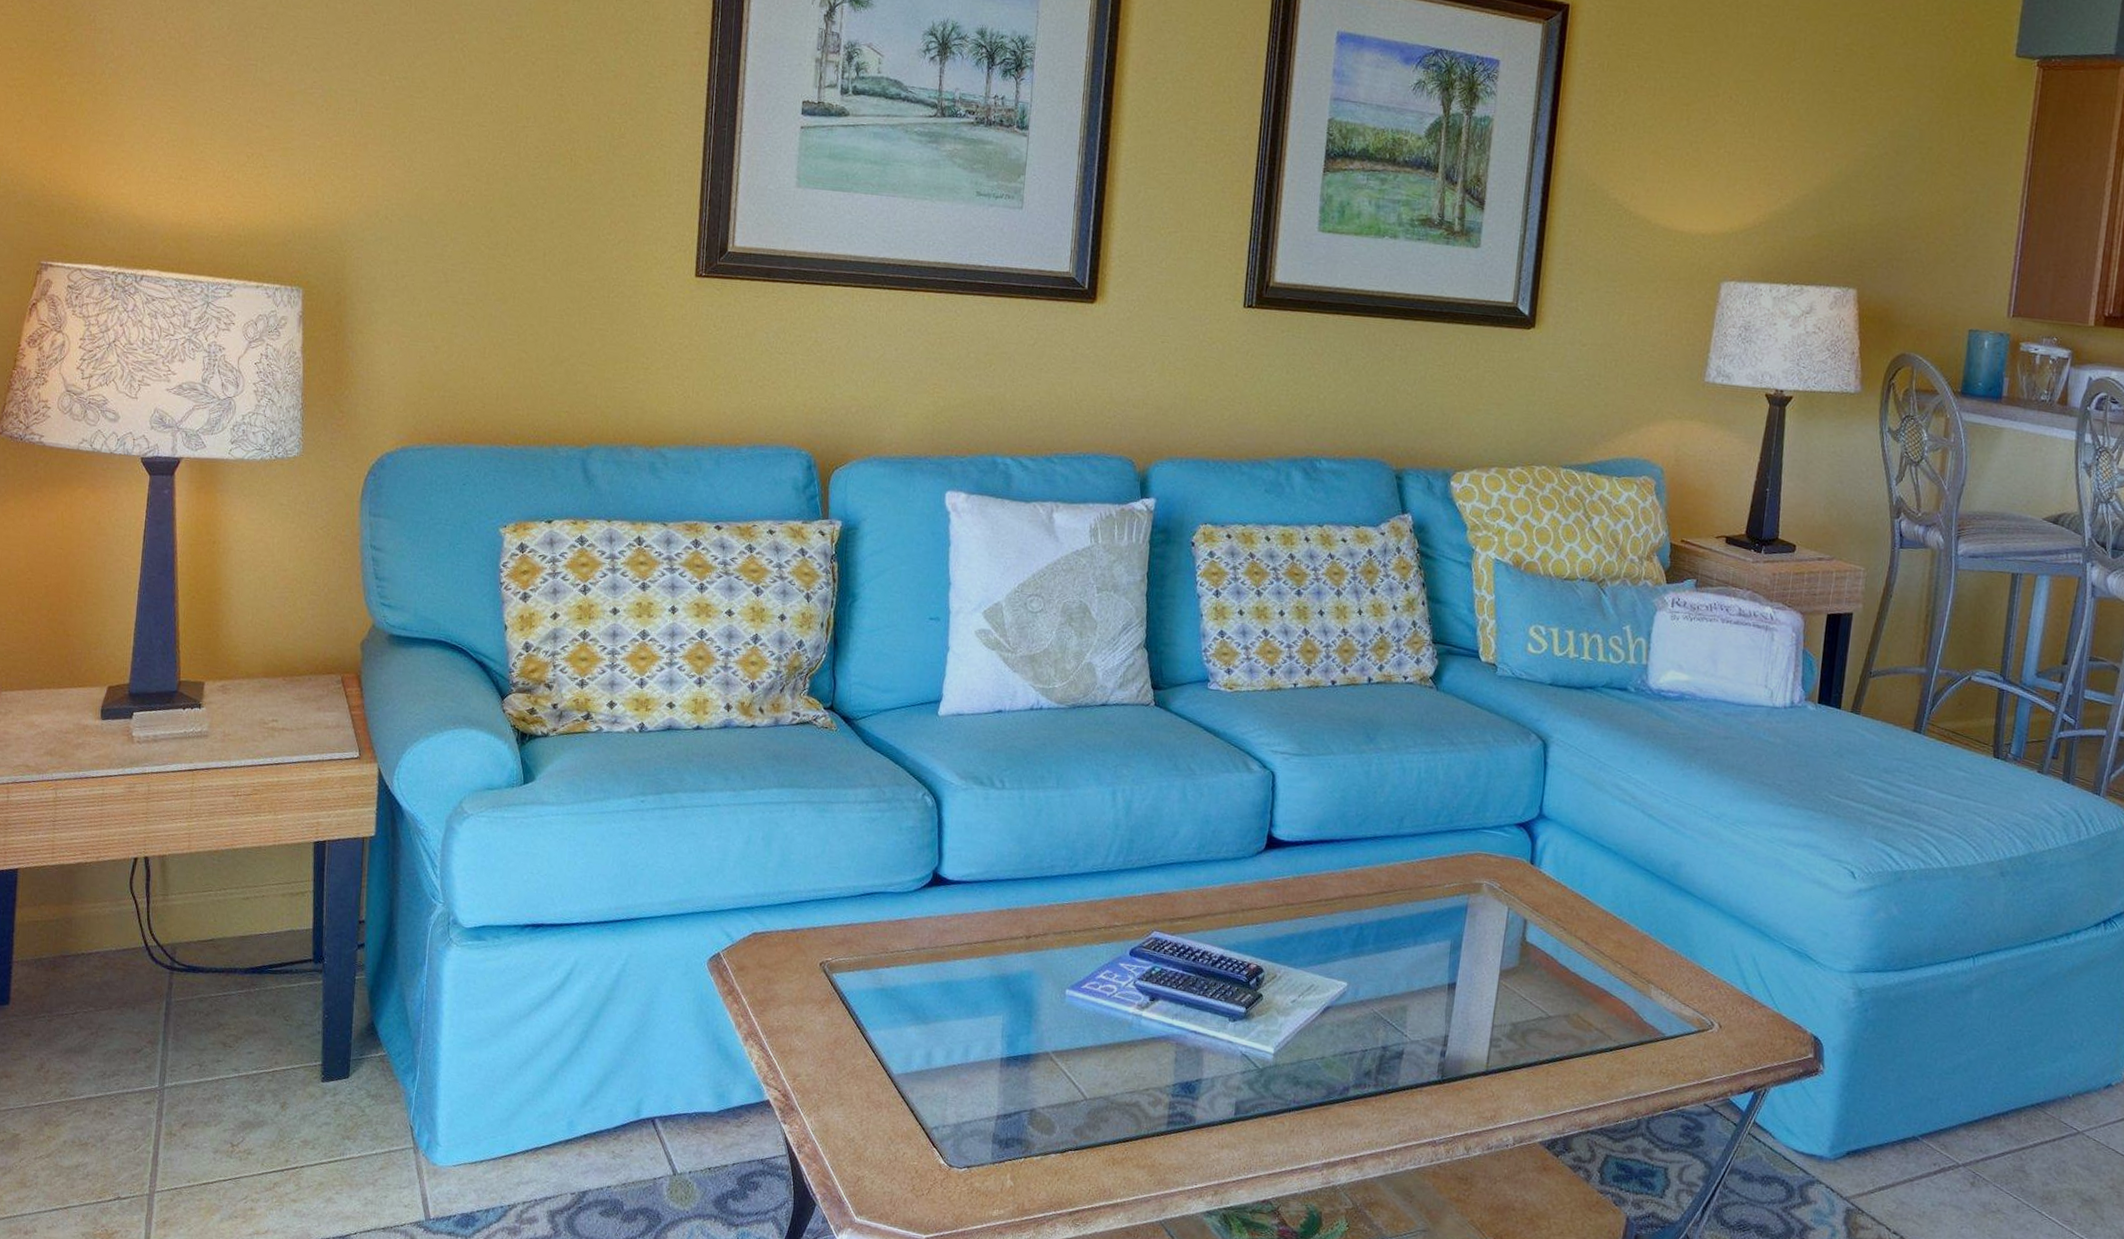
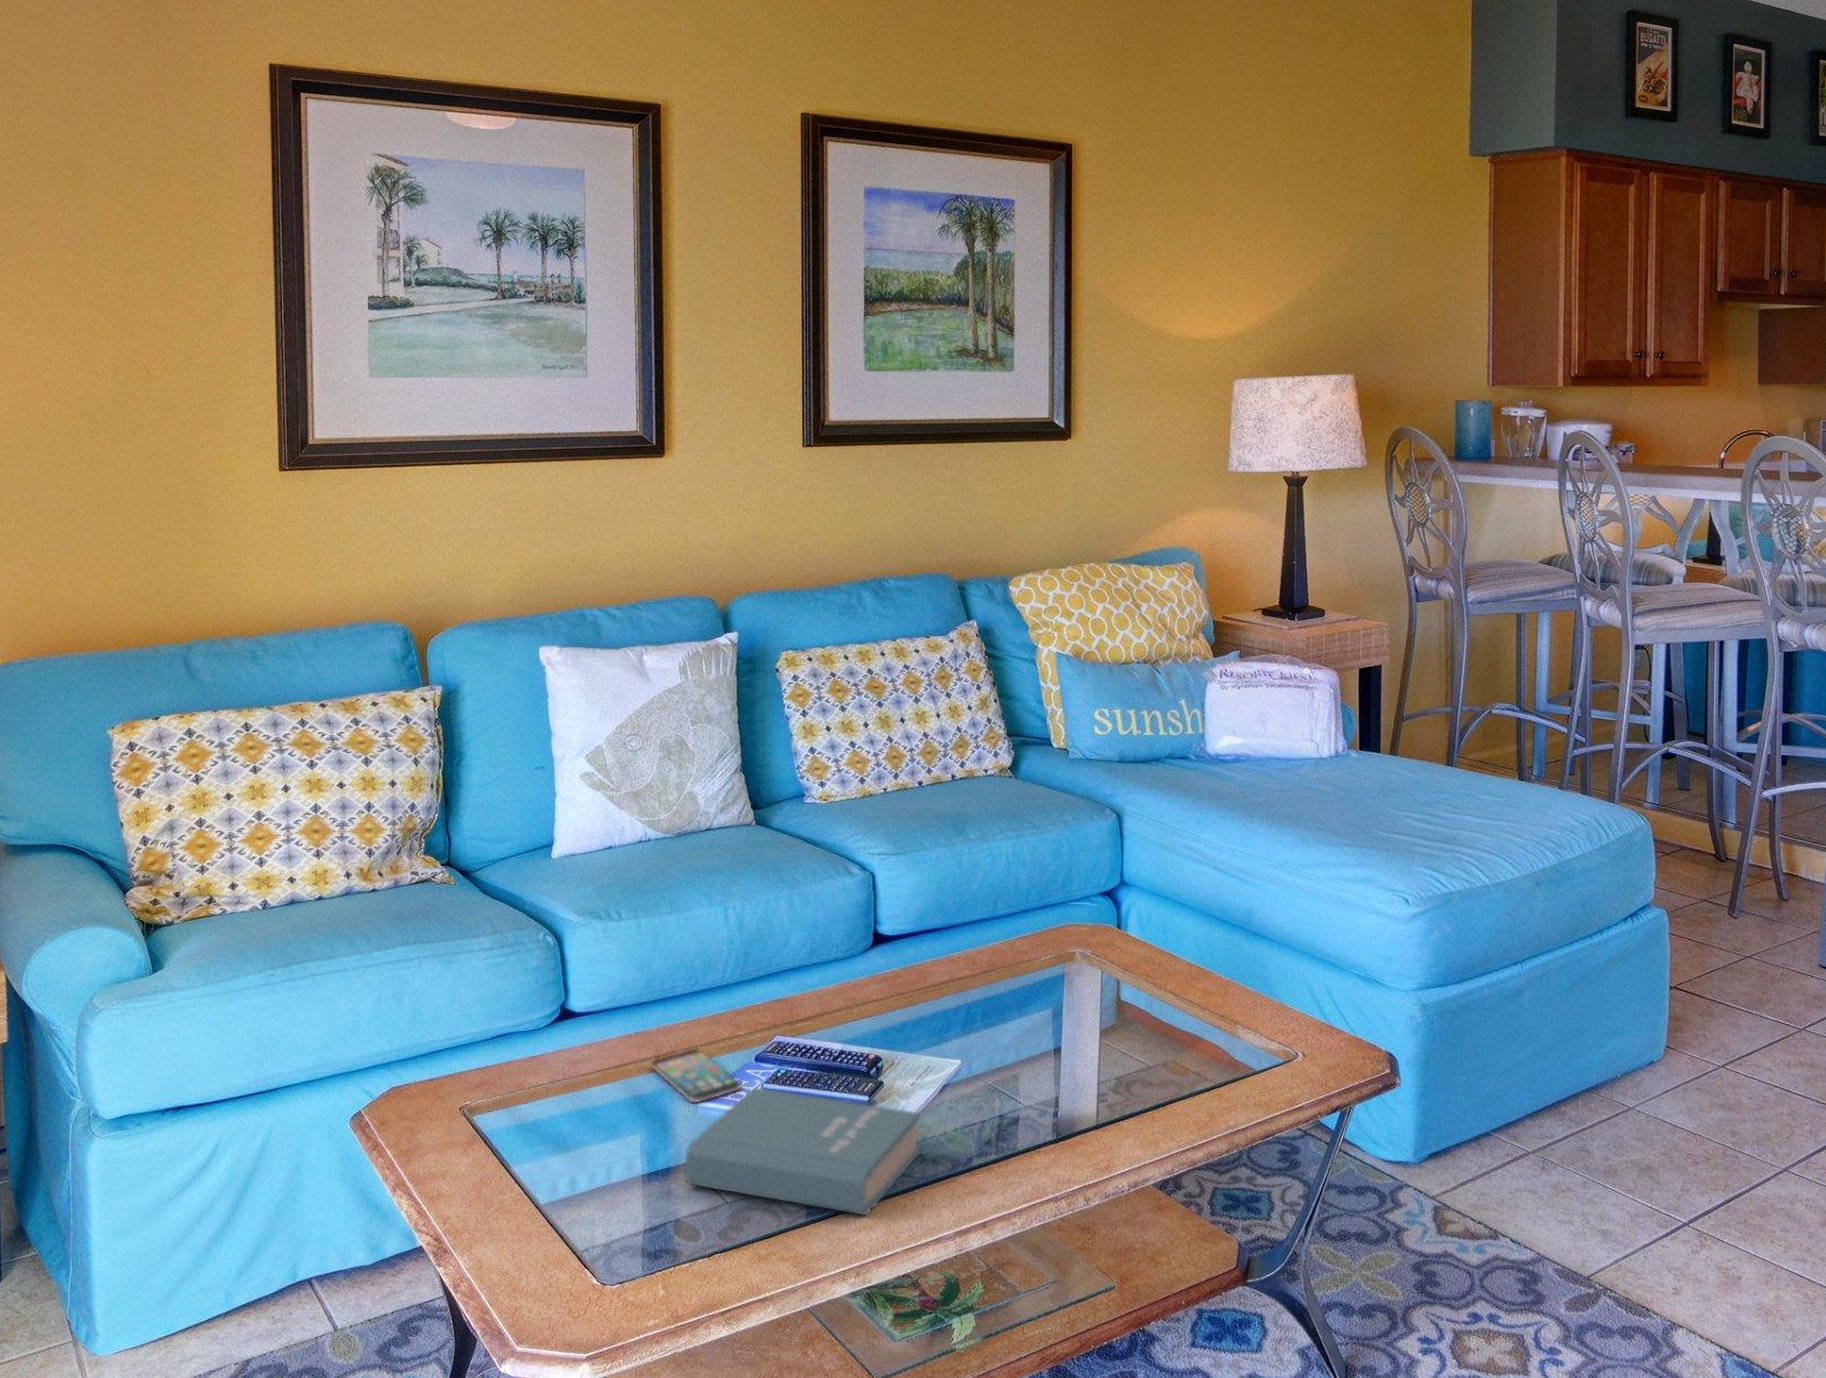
smartphone: none [1019,932,1114,992] -> present [650,1048,742,1104]
book: none [1044,981,1300,1133] -> present [684,1086,921,1216]

